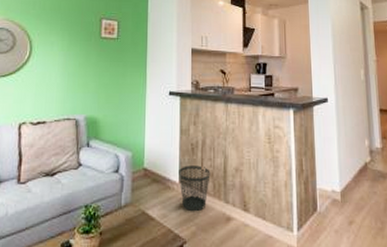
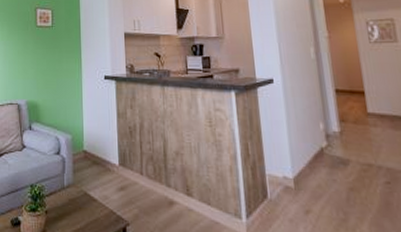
wastebasket: present [179,165,211,212] -> none [118,148,150,195]

